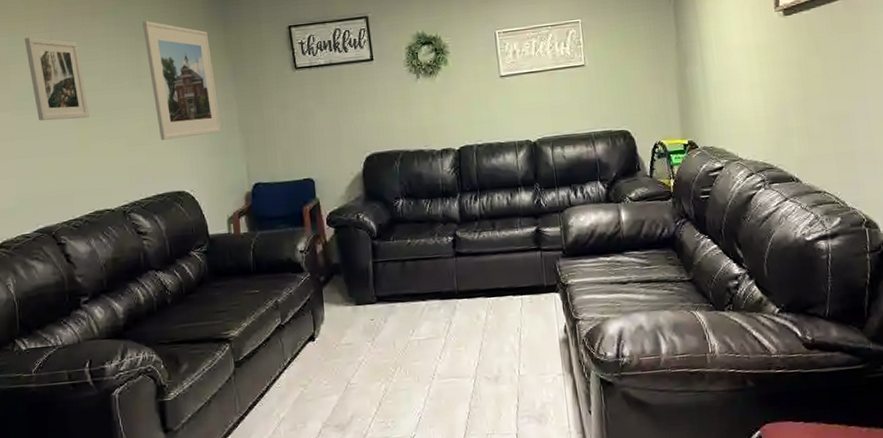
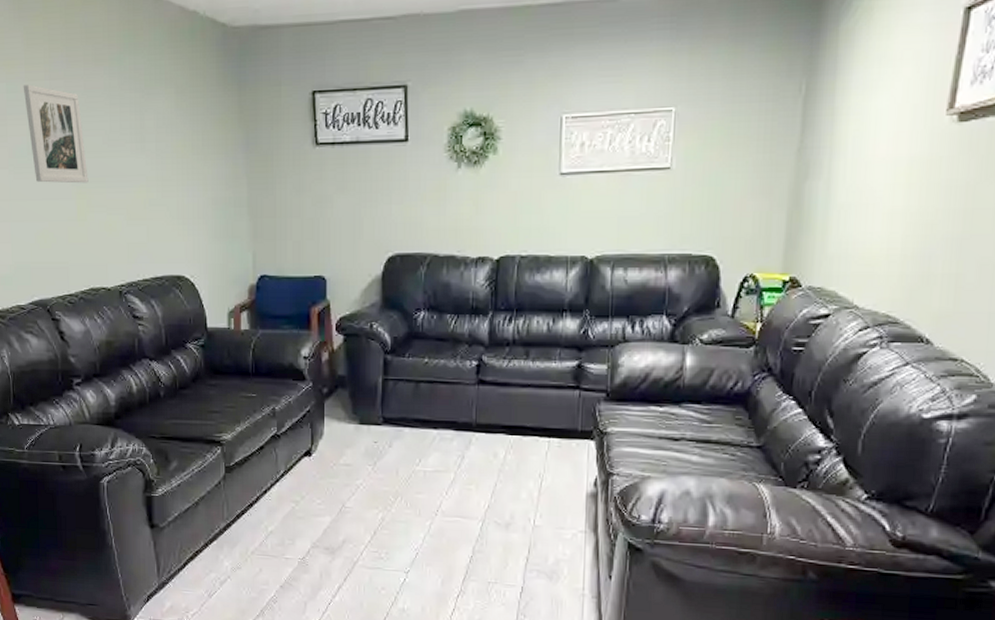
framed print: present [143,21,222,140] -> none [149,74,229,216]

